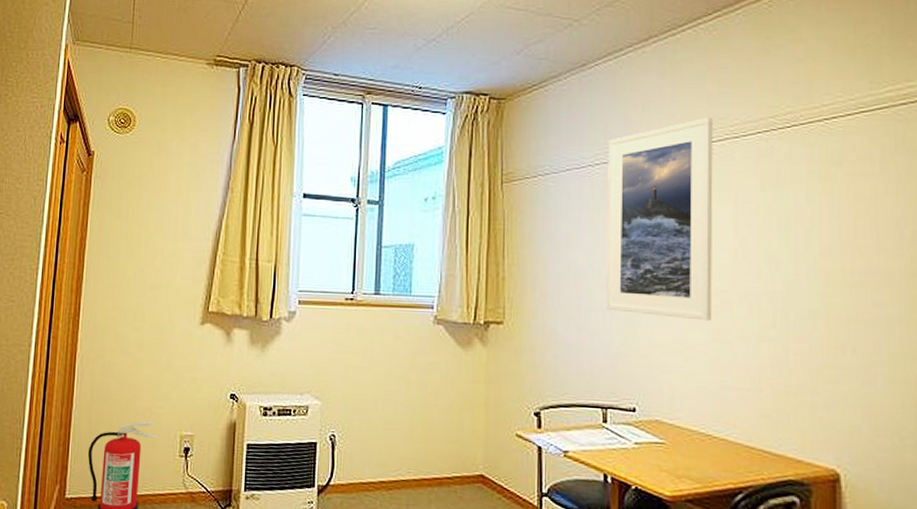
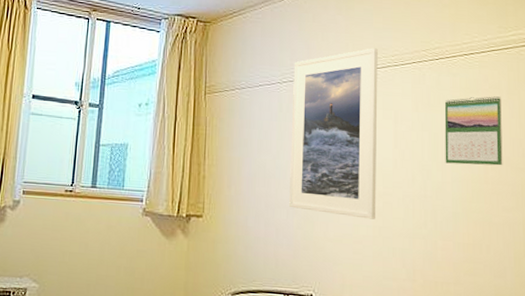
calendar: none [798,168,874,253] -> present [444,96,503,166]

